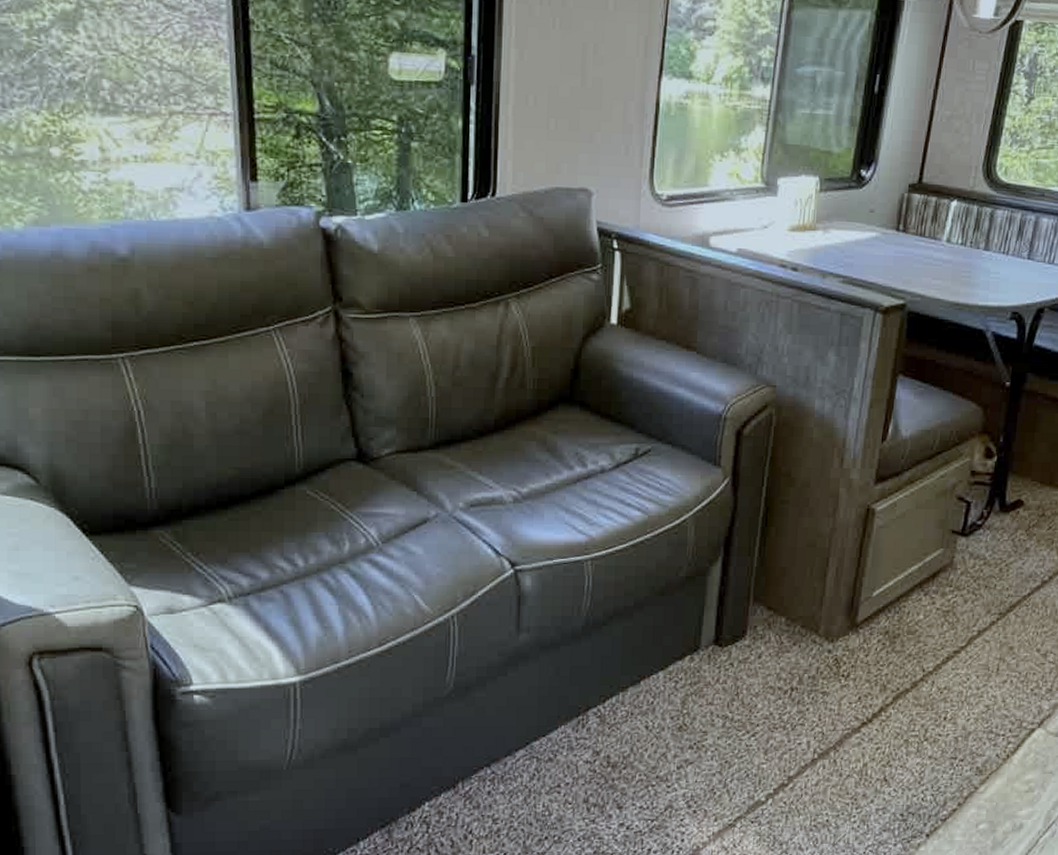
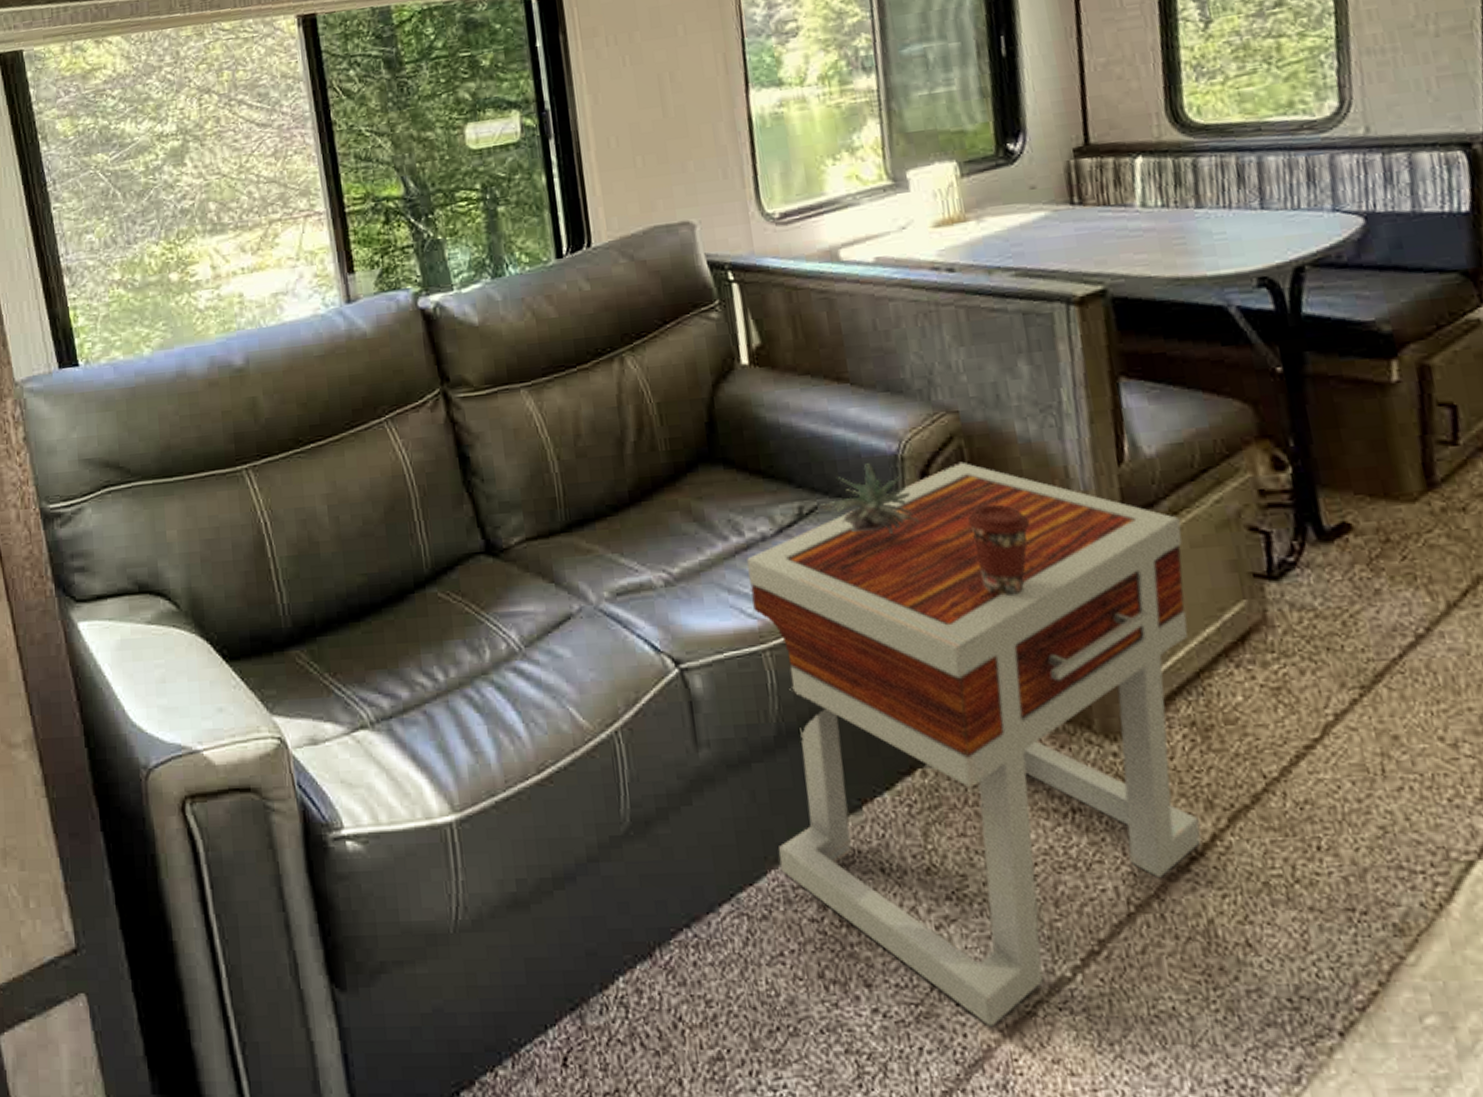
side table: none [569,426,914,835] -> present [747,461,1201,1027]
succulent plant: none [652,419,728,478] -> present [819,463,919,535]
coffee cup: none [764,462,809,532] -> present [967,504,1031,596]

